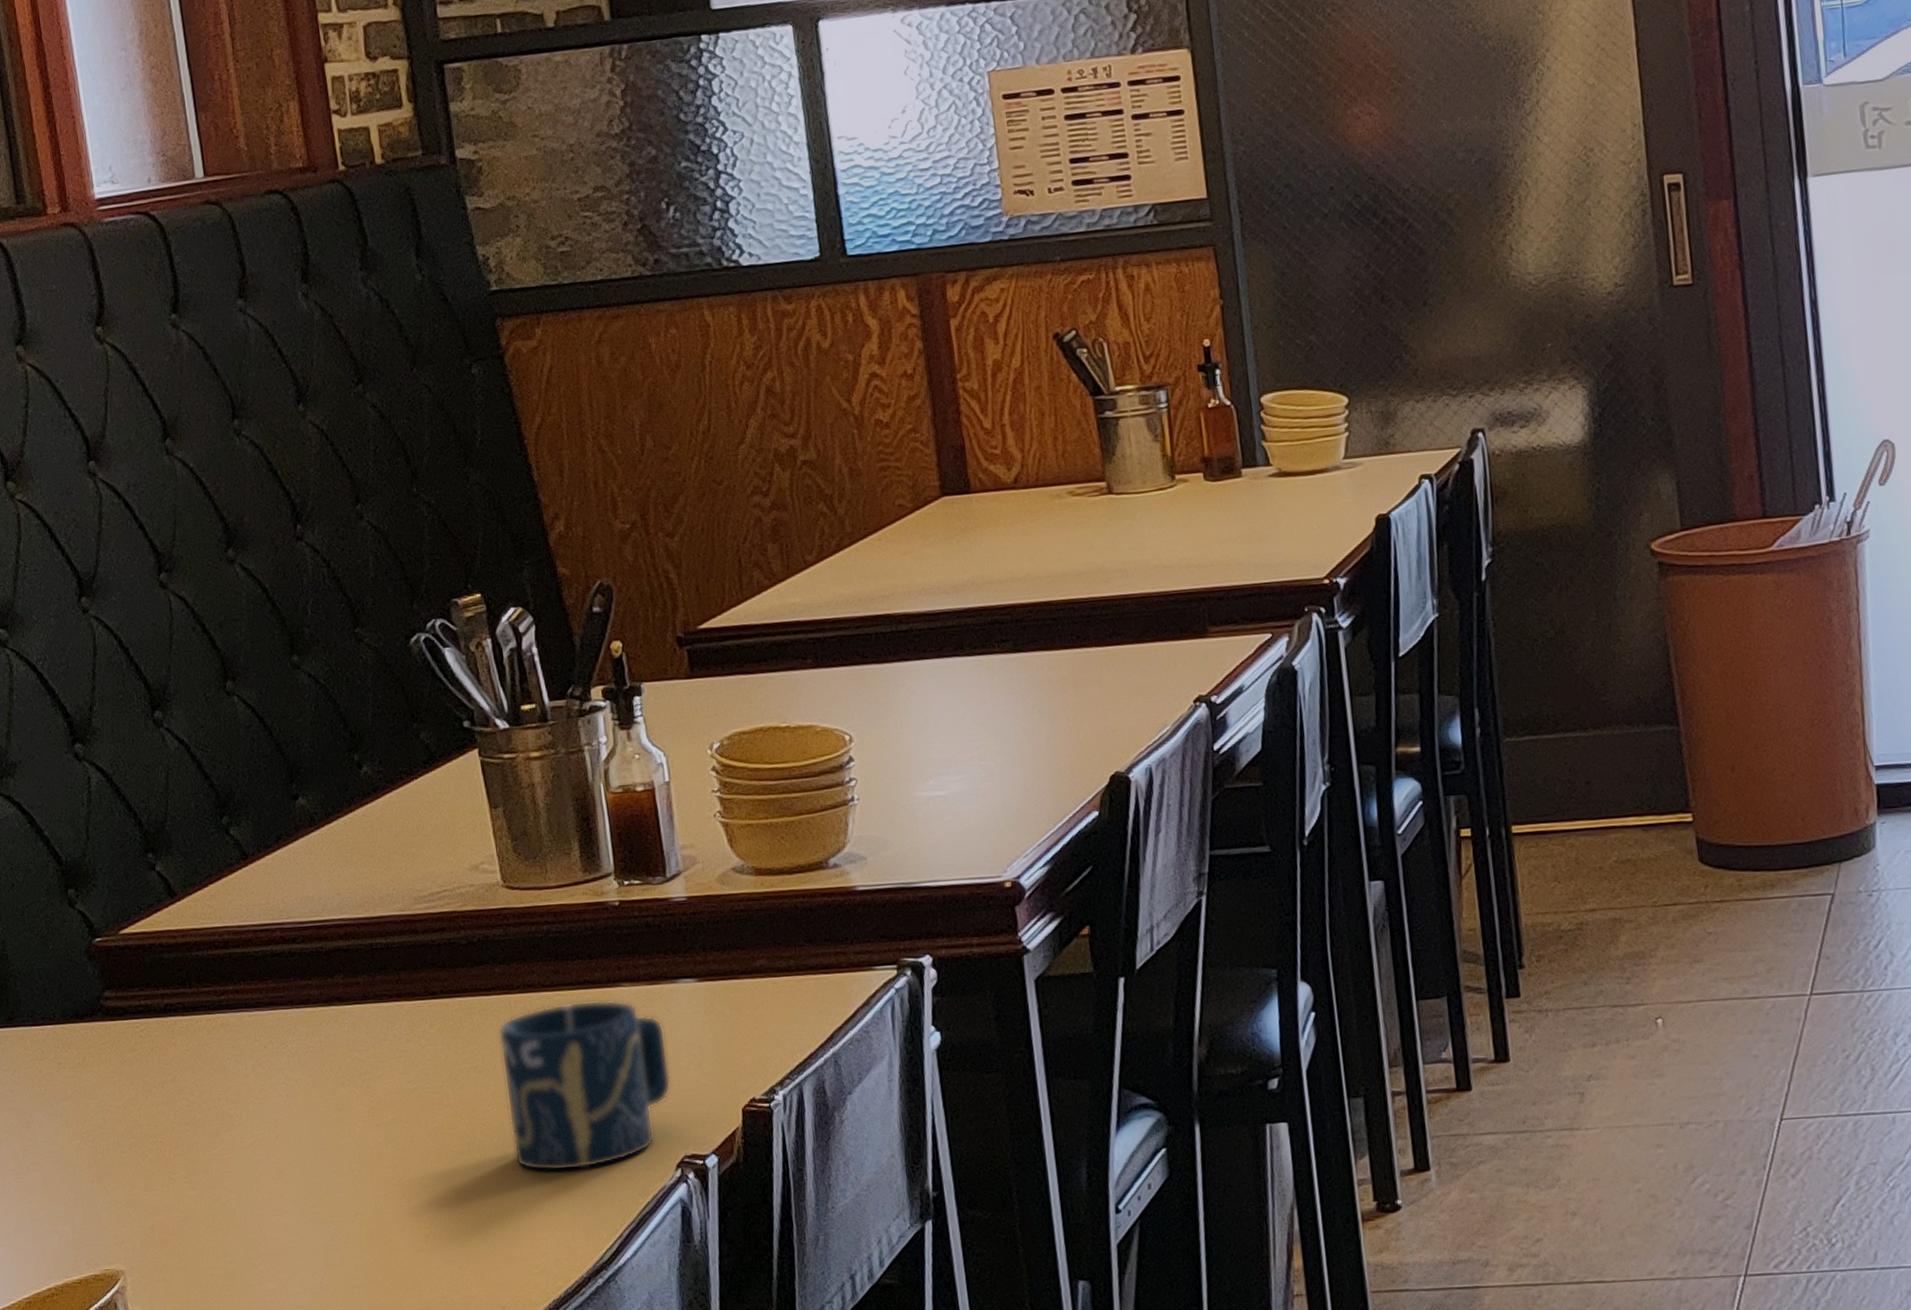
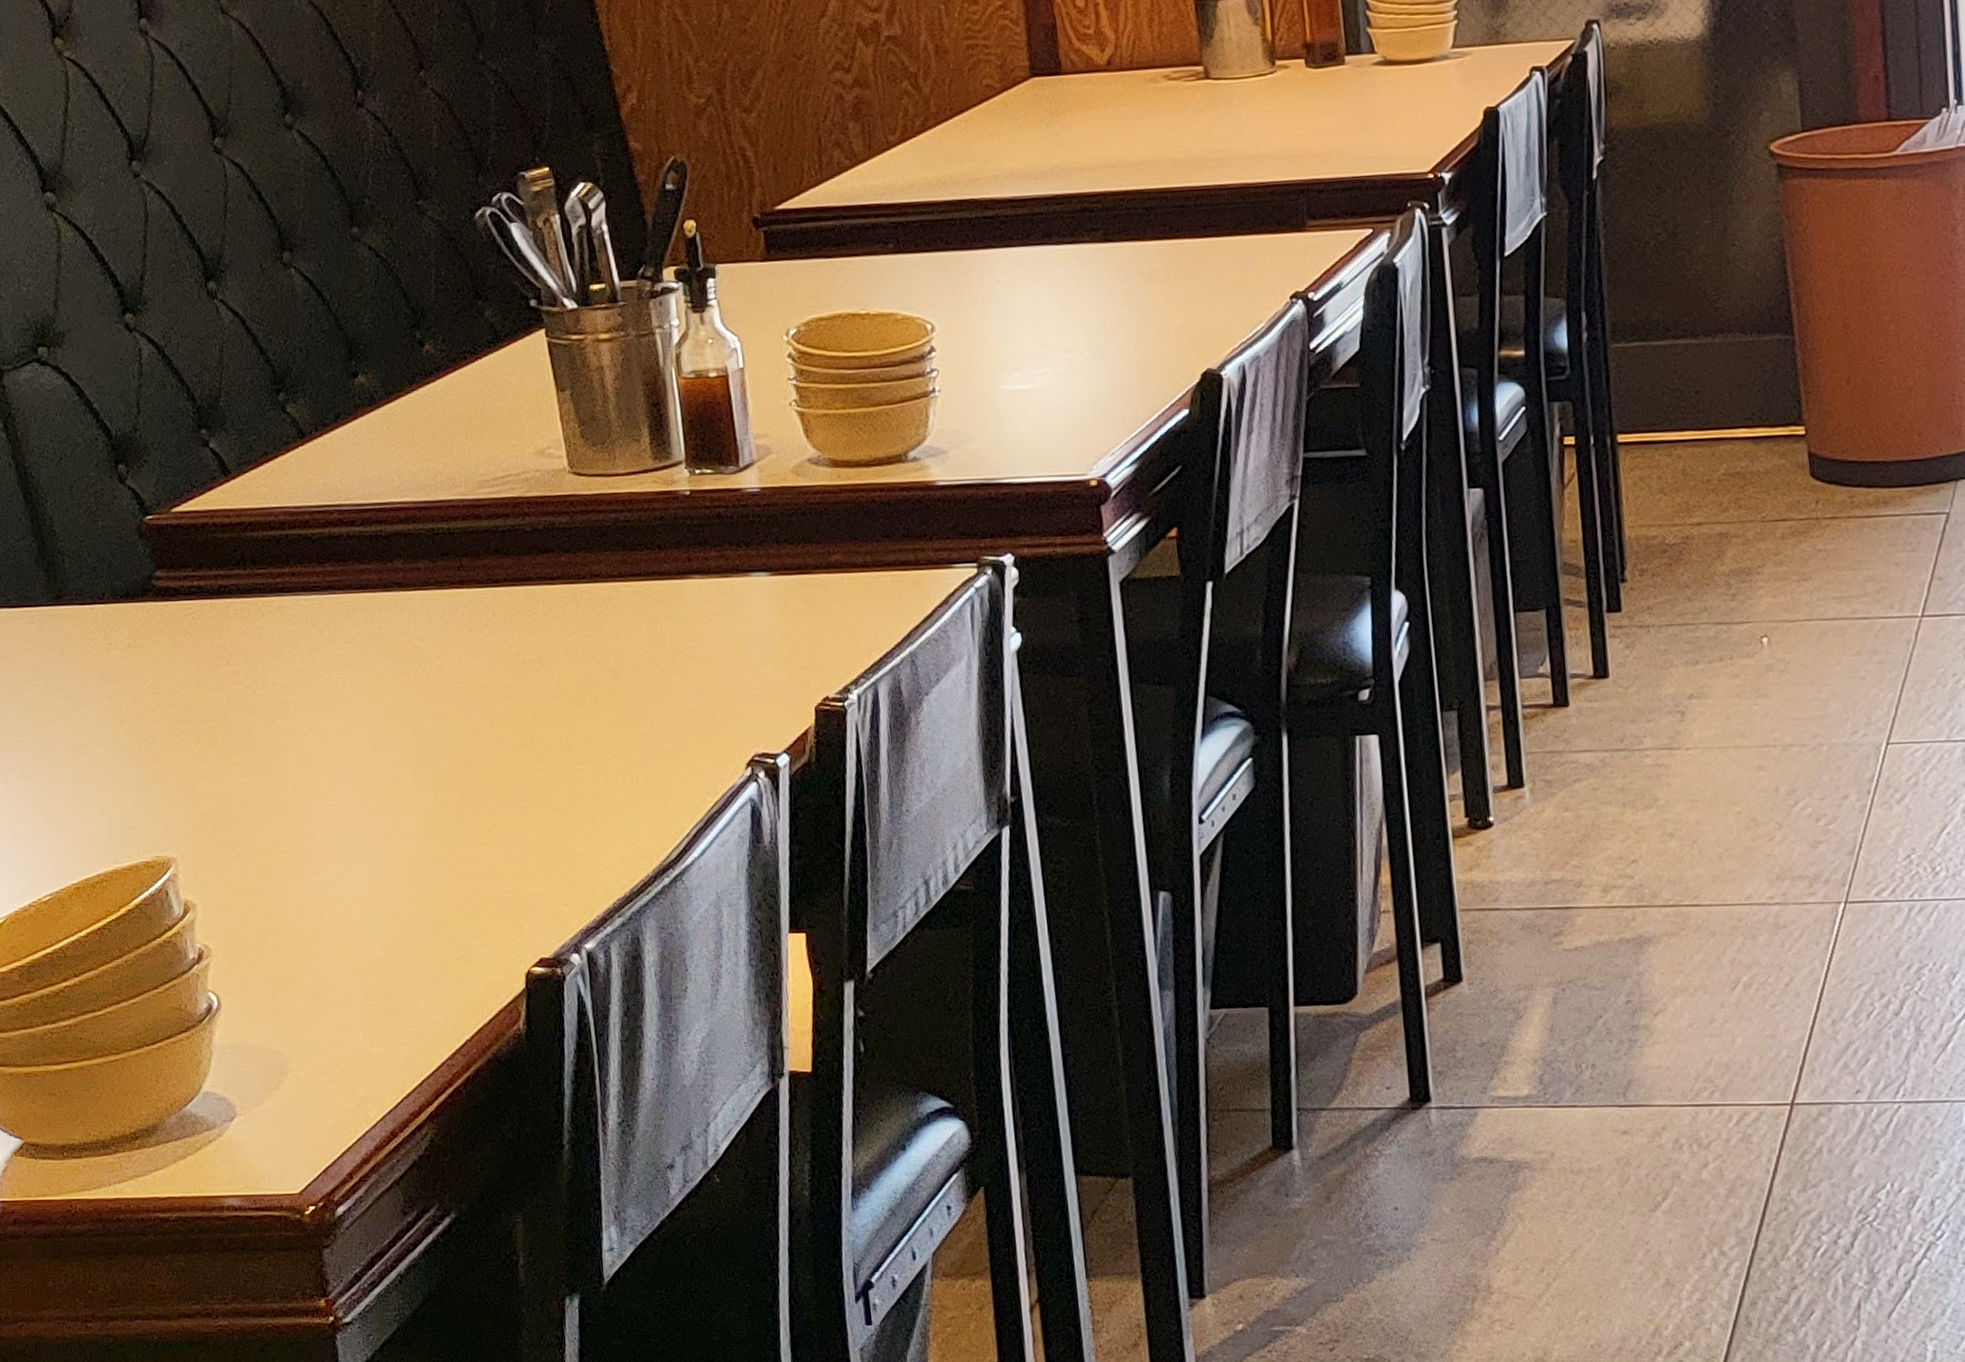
cup: present [498,1000,671,1172] -> none [563,592,742,767]

